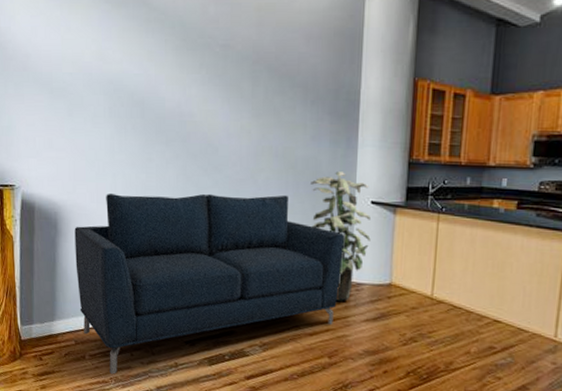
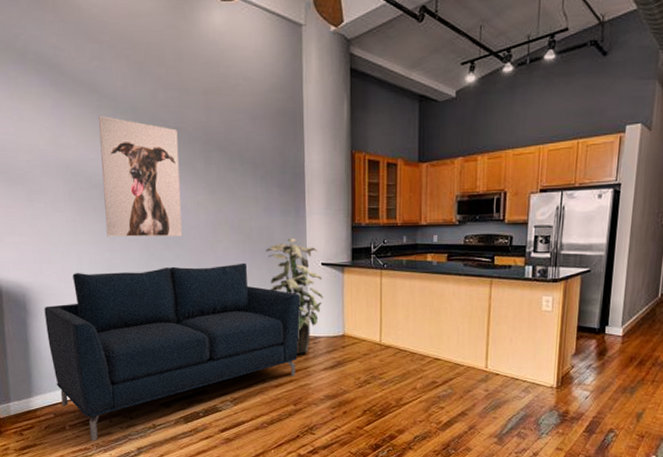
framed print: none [144,30,226,162] -> present [99,116,182,237]

